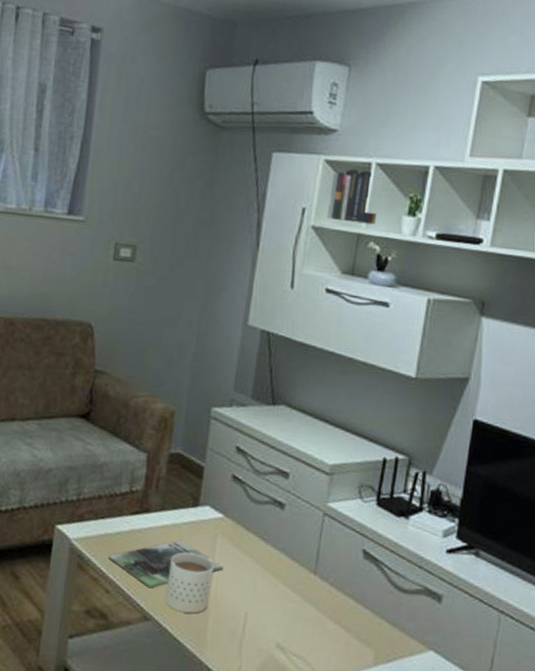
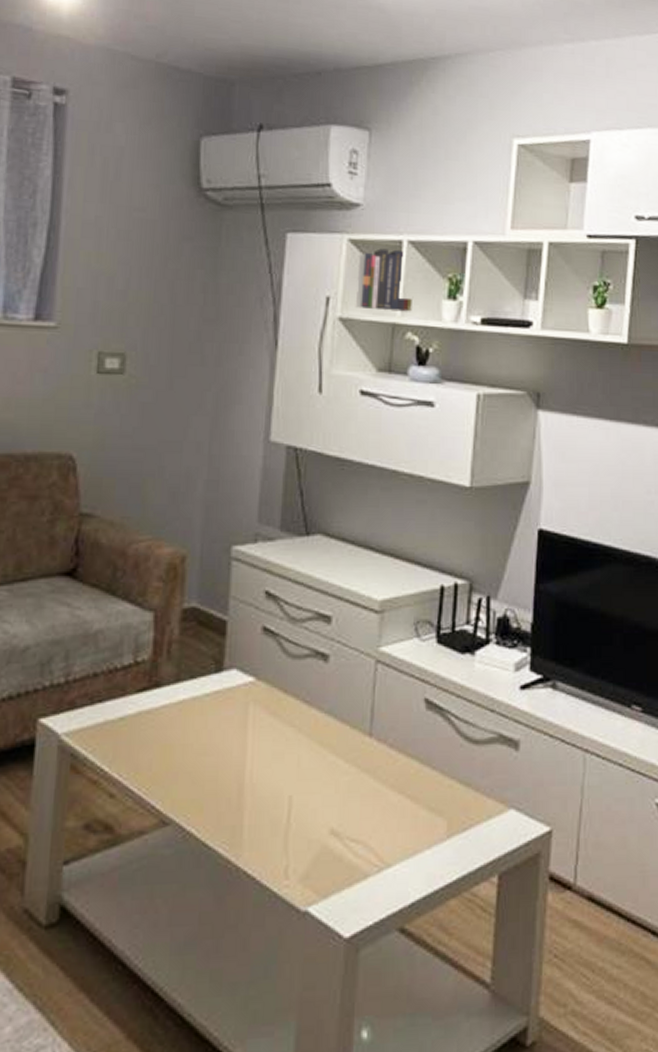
magazine: present [108,539,224,589] -> none [111,716,259,784]
mug: present [165,552,214,614] -> none [188,731,246,809]

